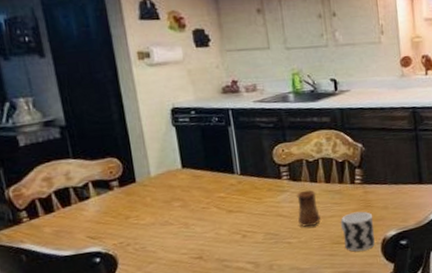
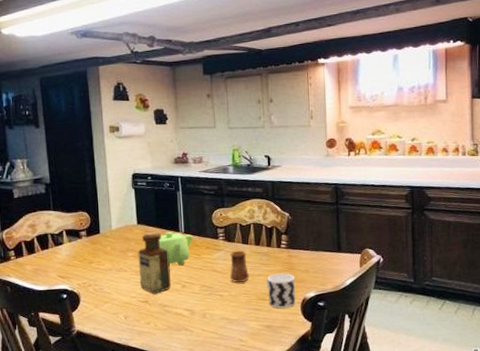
bottle: none [185,175,229,249] -> present [138,231,171,294]
teapot: none [209,174,252,215] -> present [158,231,193,267]

